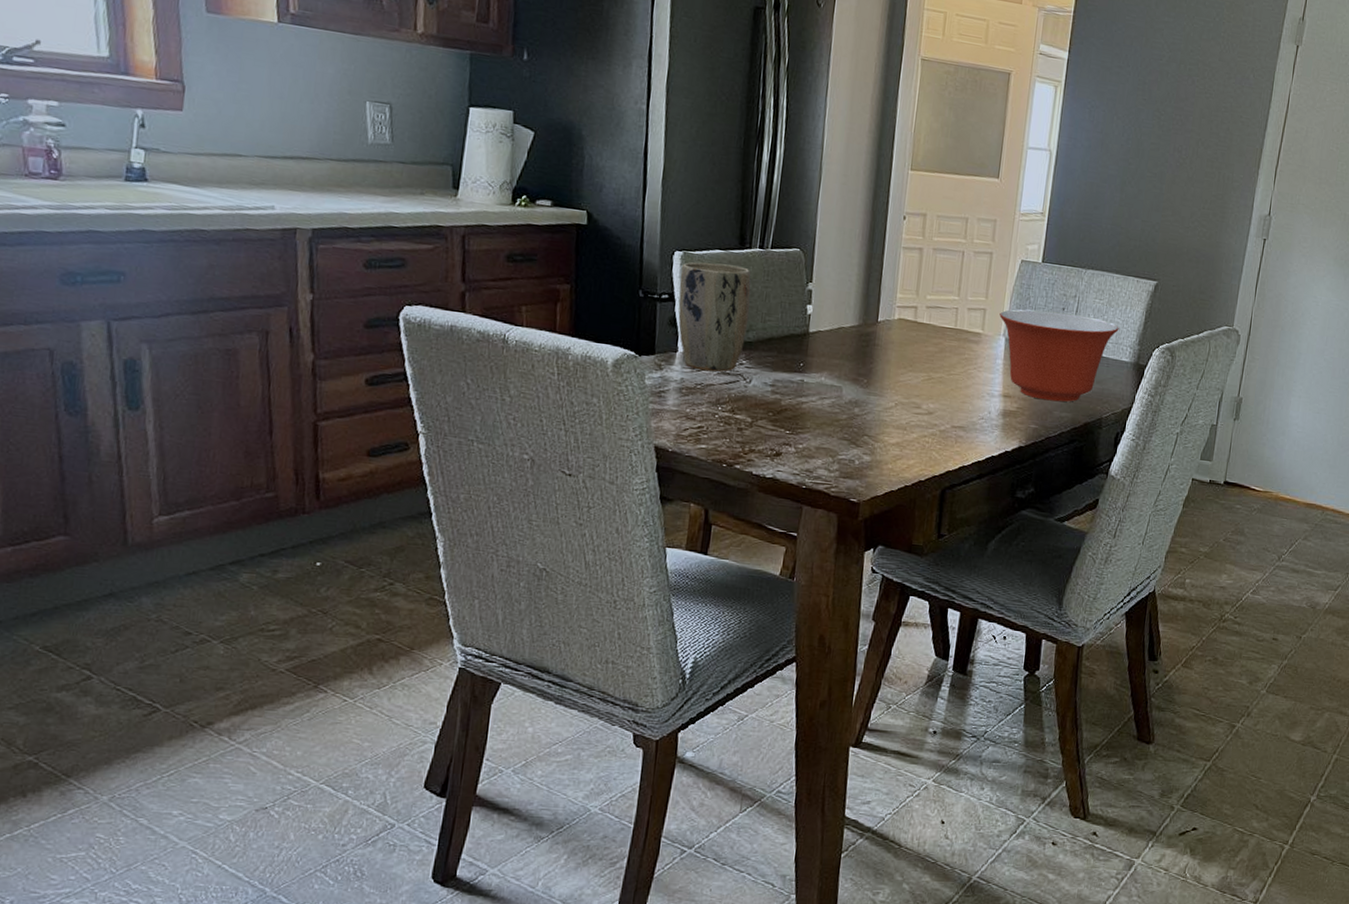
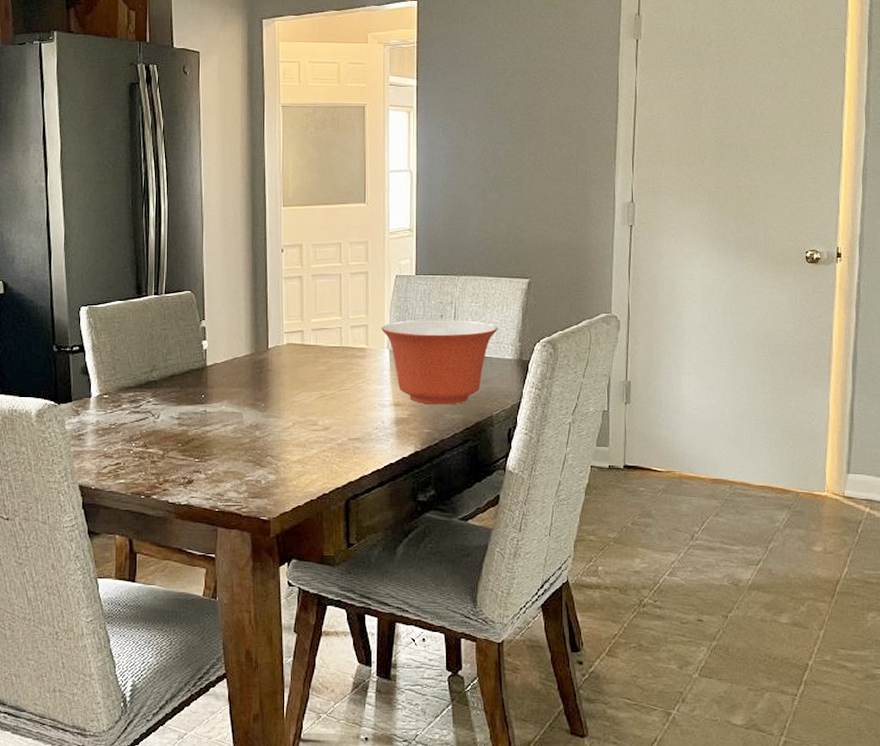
plant pot: present [678,261,751,372] -> none [87,313,152,412]

